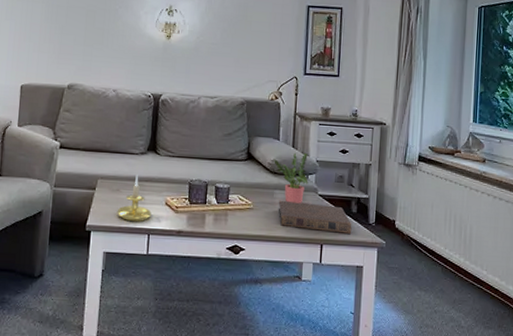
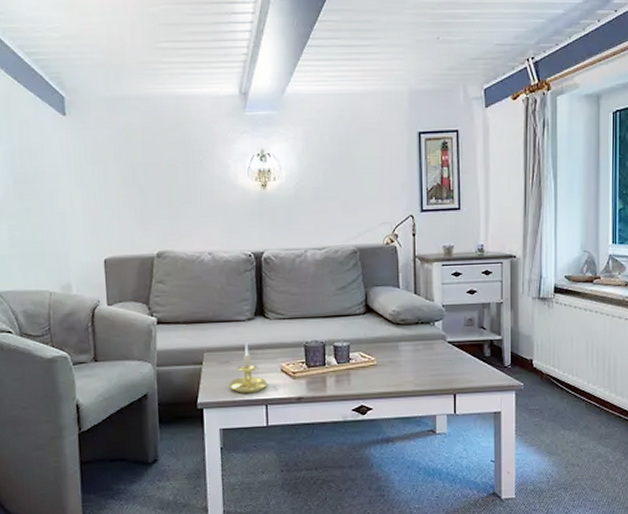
potted plant: present [274,152,308,204] -> none [395,298,435,354]
book: present [278,200,352,234] -> none [404,352,486,380]

